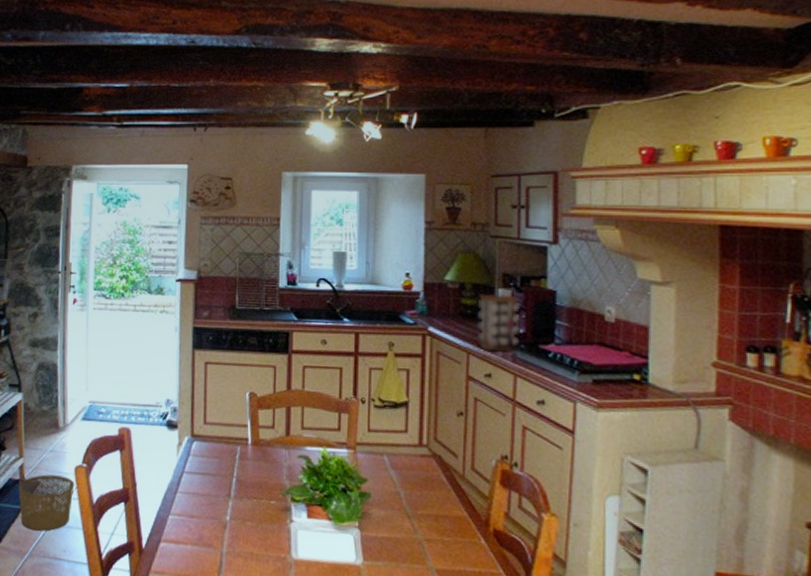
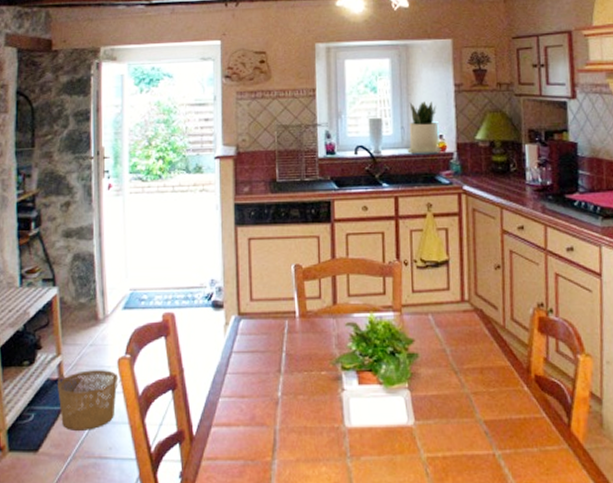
planter: none [371,237,409,292] -> present [407,101,443,155]
spice rack: present [477,289,520,352] -> none [507,144,547,205]

